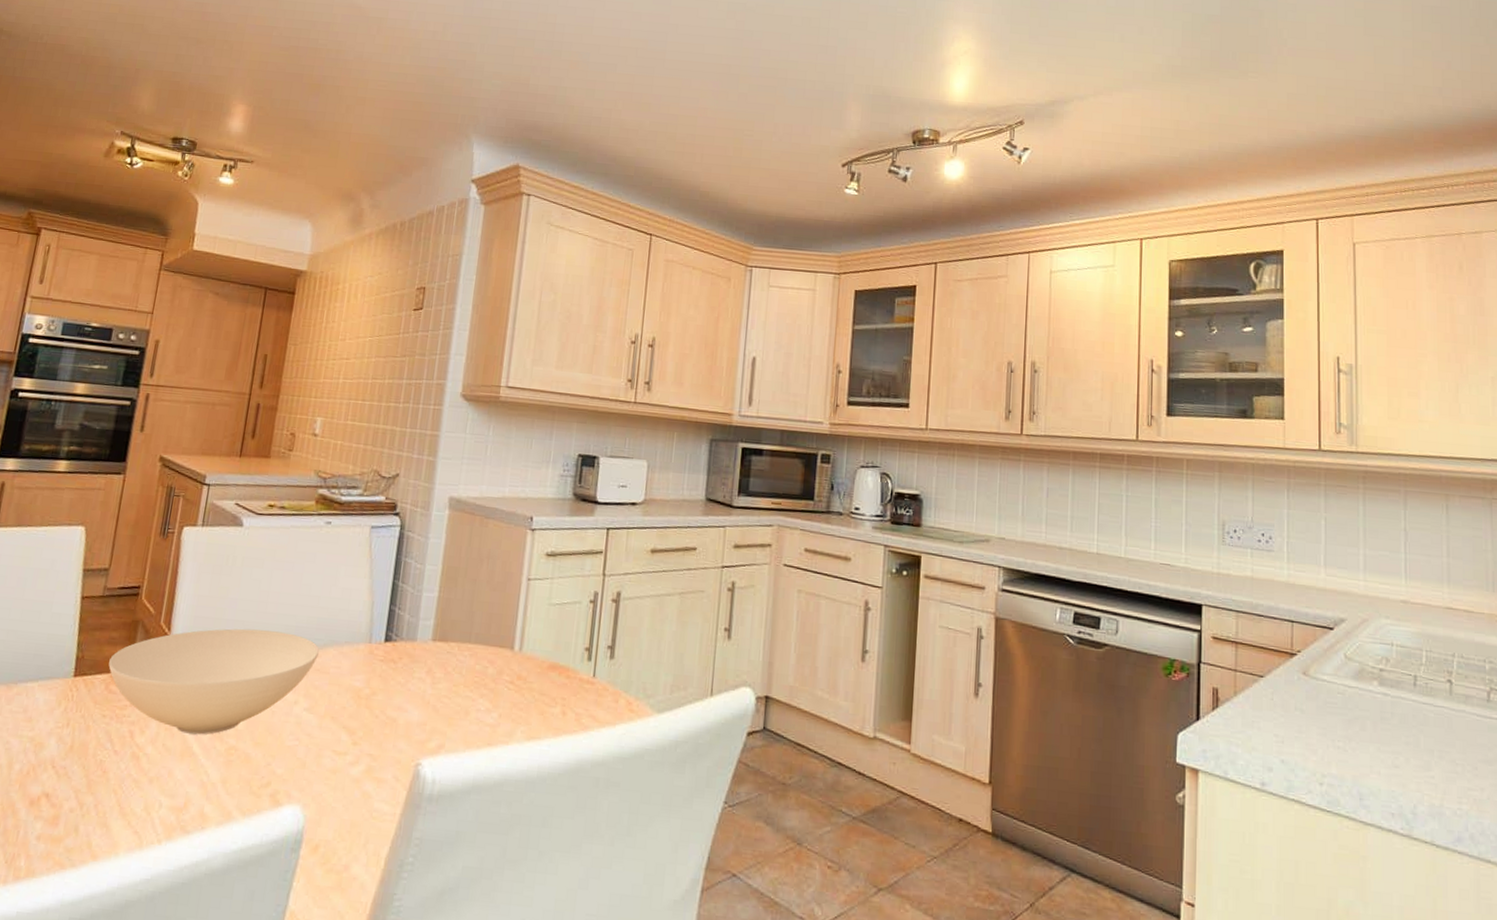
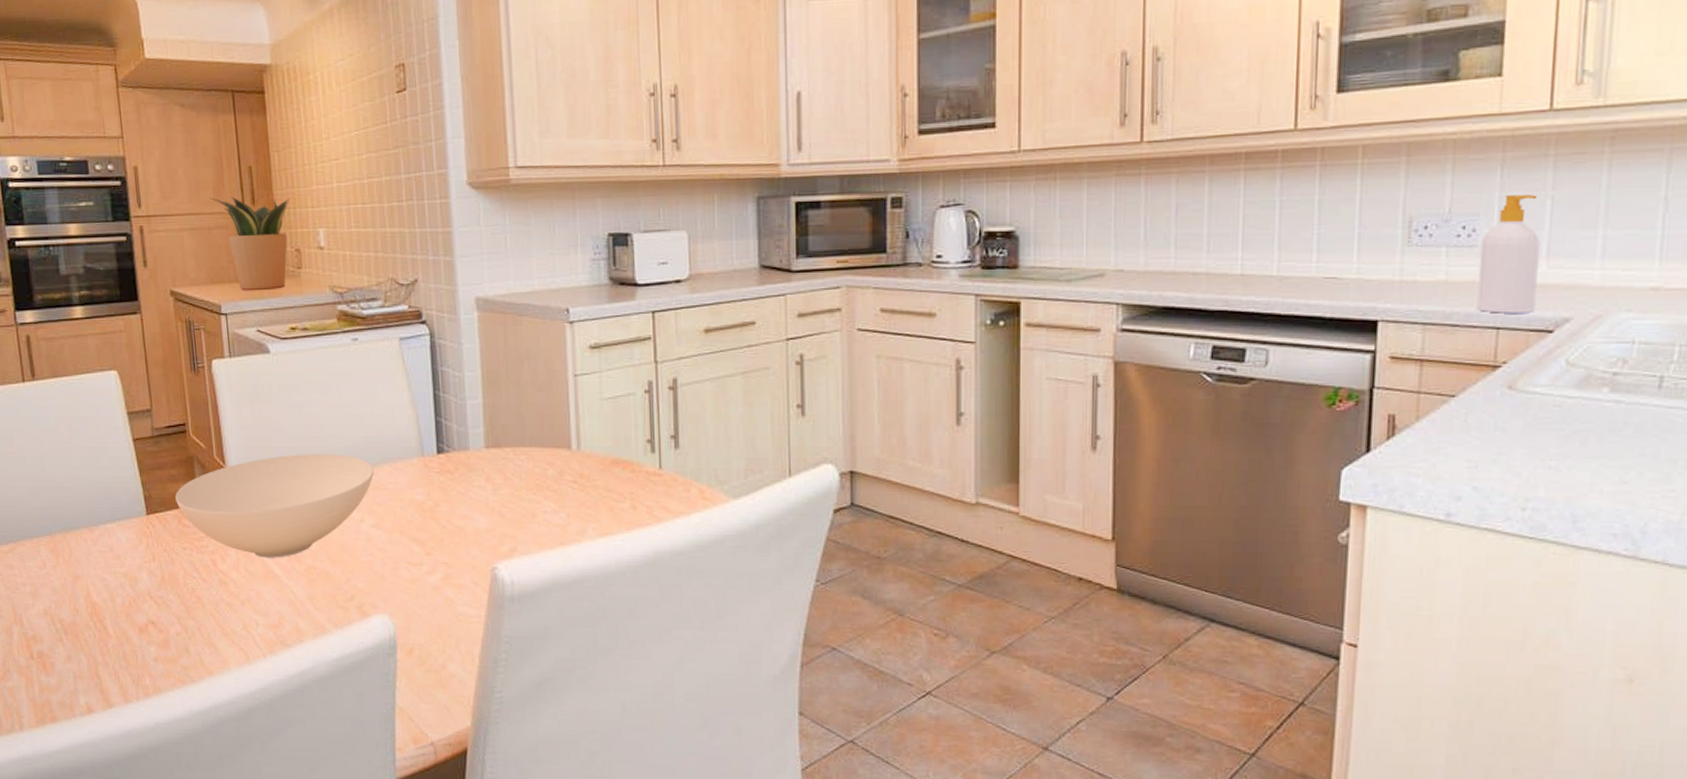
potted plant: none [220,376,296,468] -> present [209,196,290,291]
soap bottle: none [1275,513,1319,611] -> present [1476,195,1540,314]

